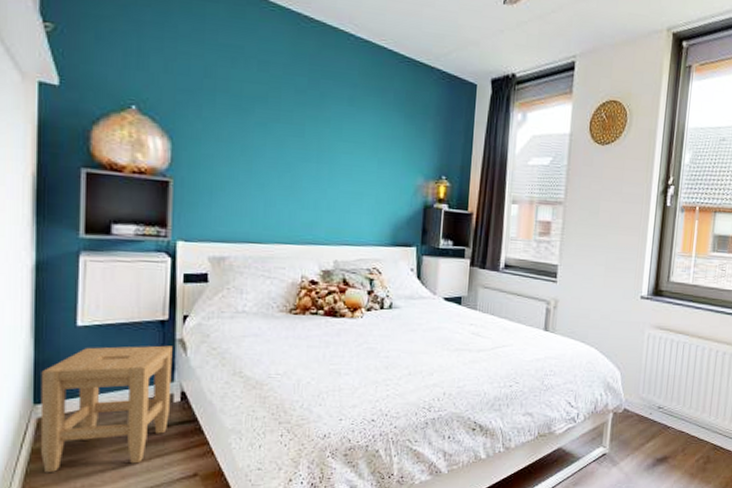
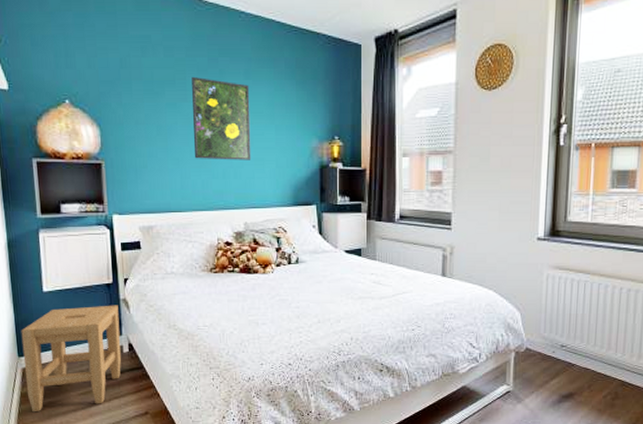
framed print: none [283,97,353,193] -> present [192,77,251,160]

